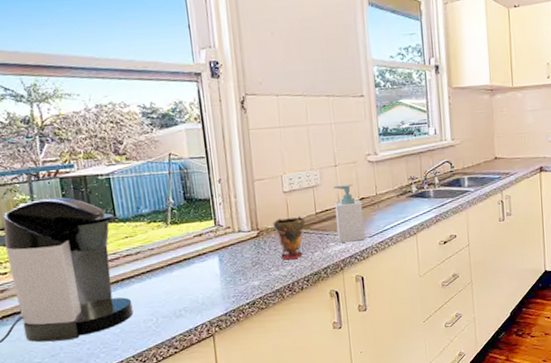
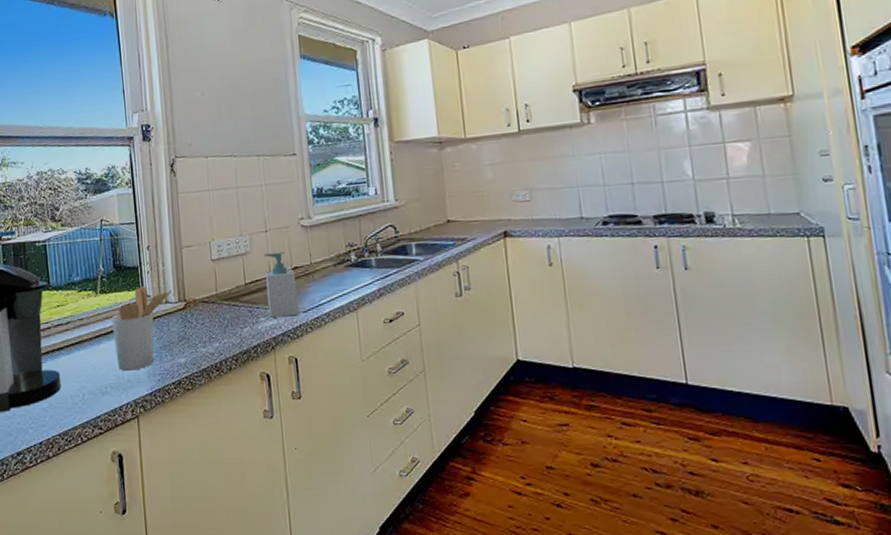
utensil holder: none [184,217,245,295] -> present [112,286,172,371]
cup: present [272,216,306,259] -> none [199,286,235,335]

